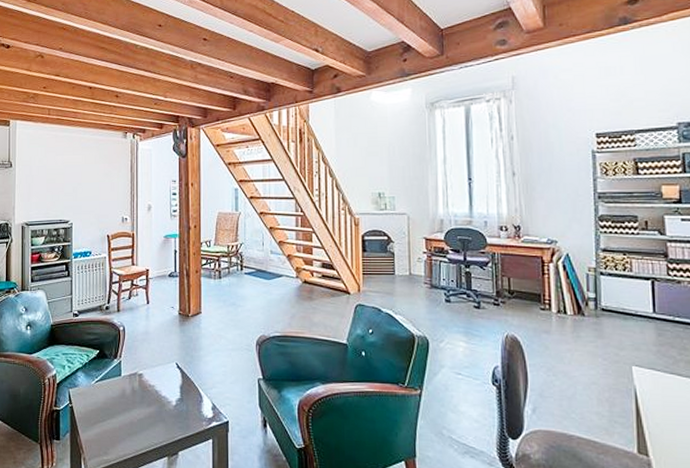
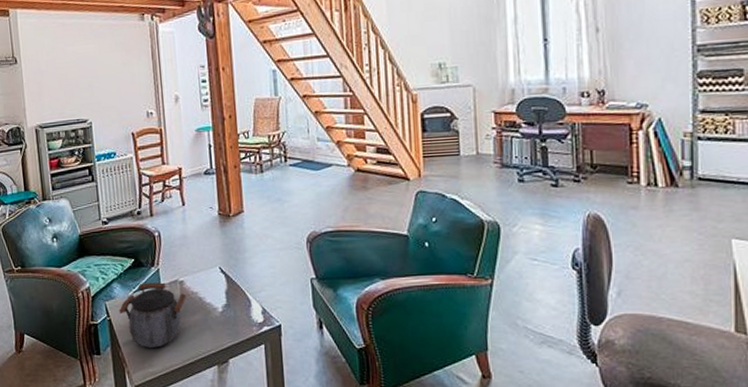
kettle: none [81,373,145,436] -> present [119,282,187,348]

